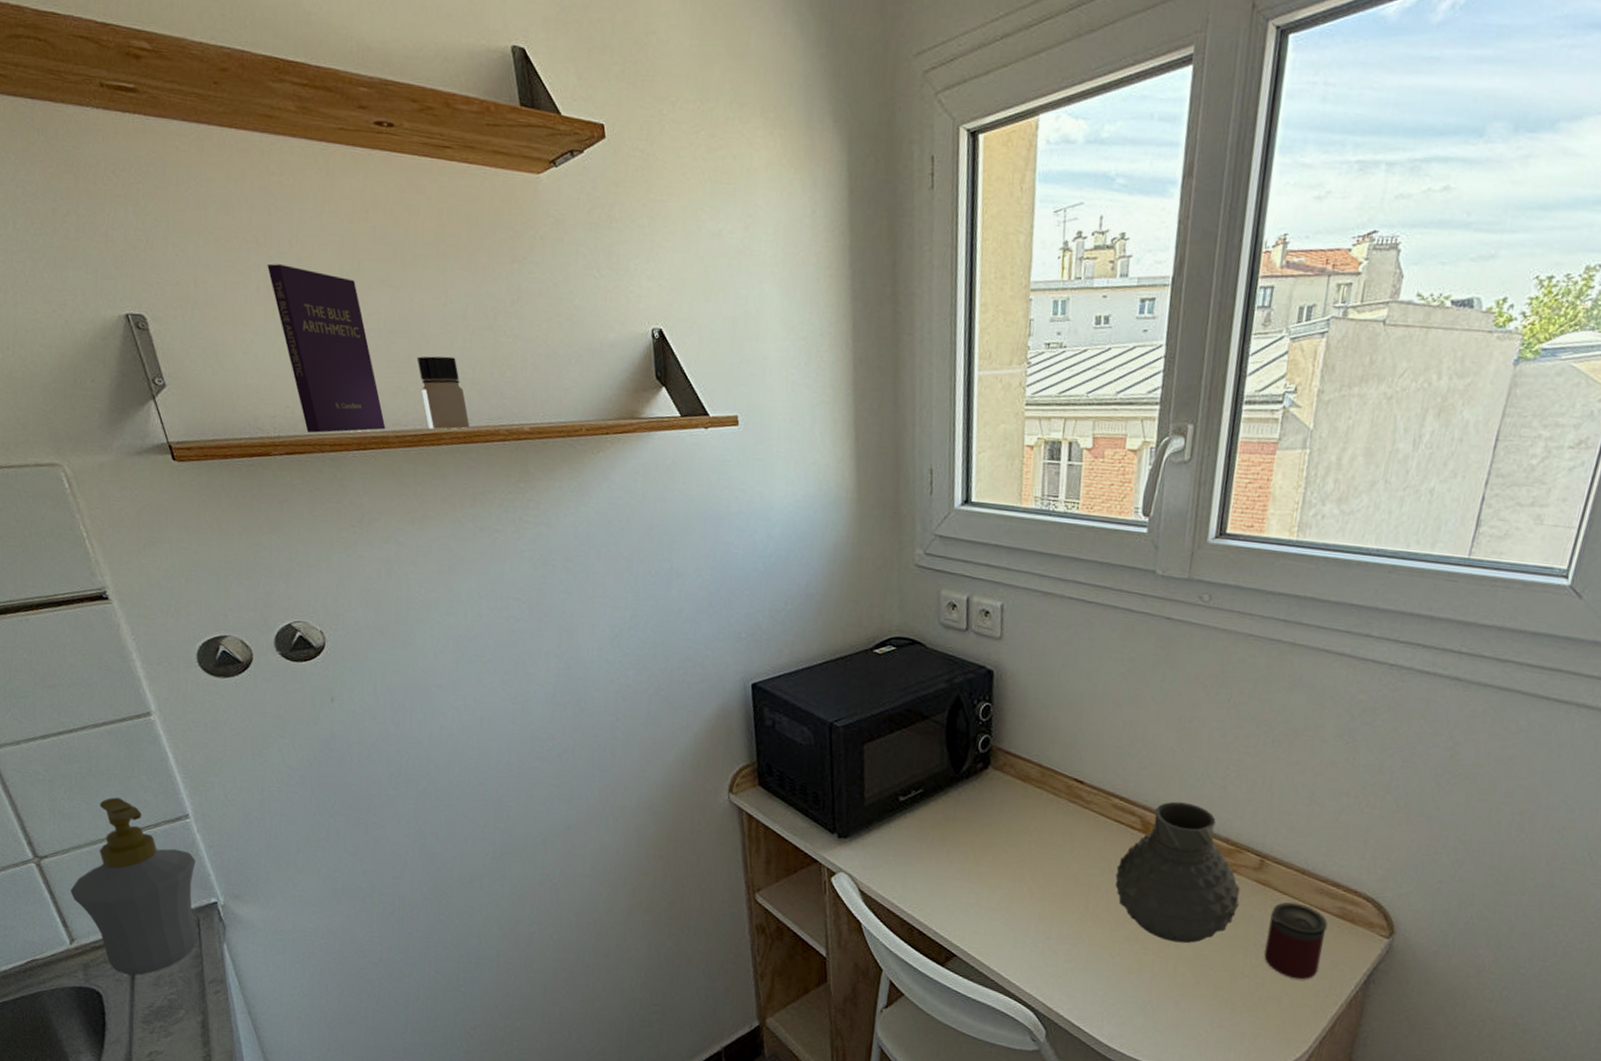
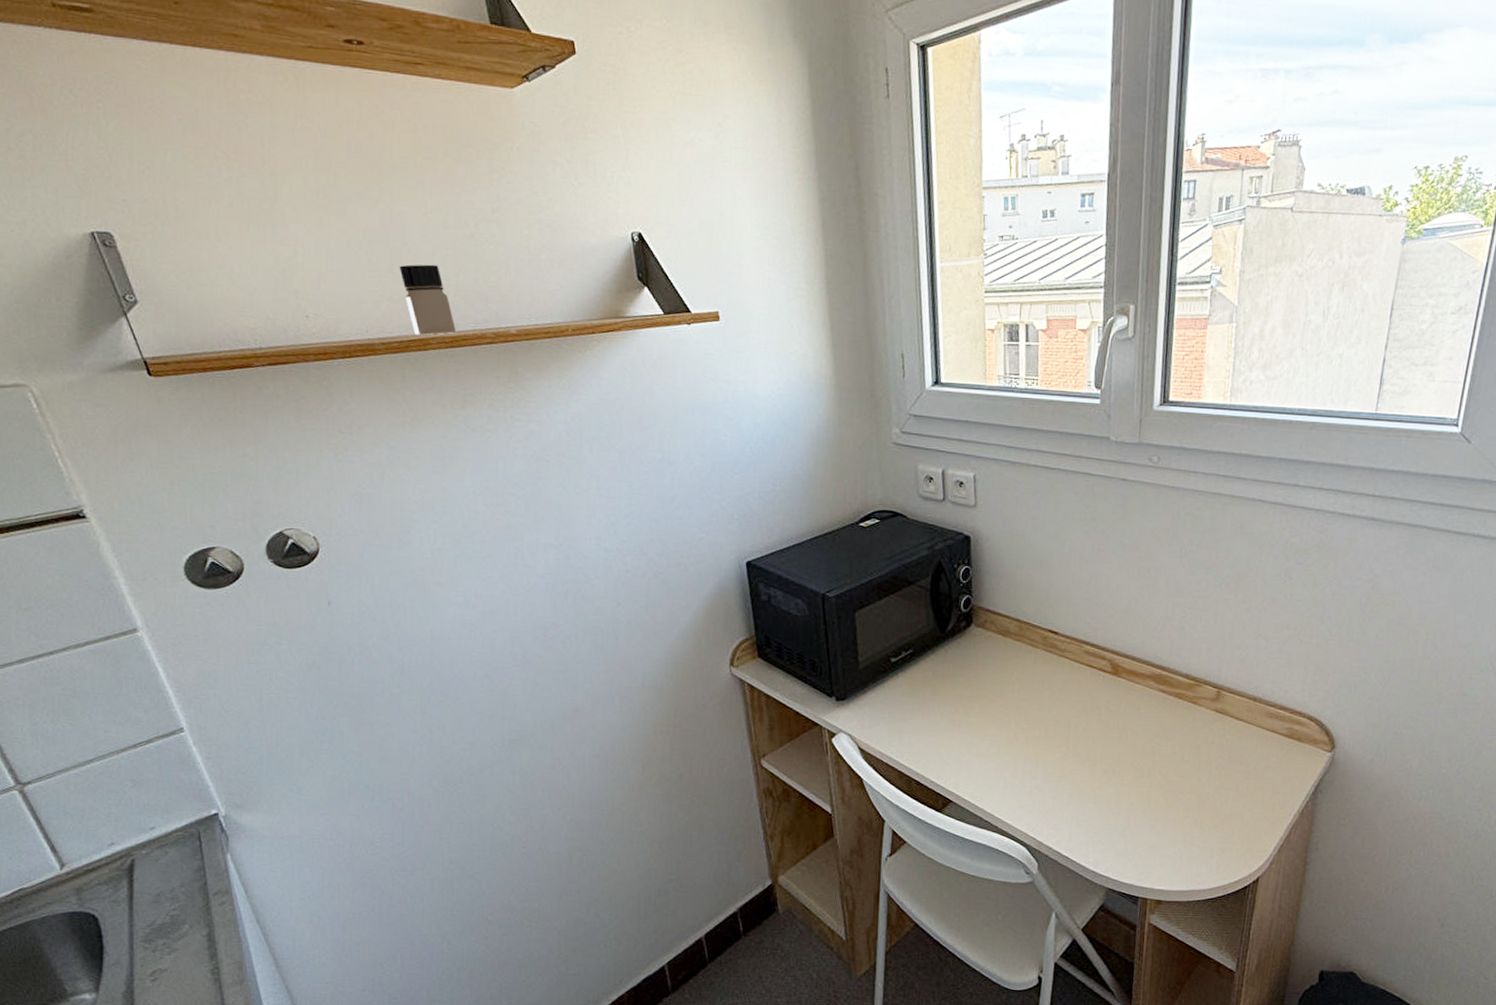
soap bottle: present [70,797,198,976] -> none [58,716,199,895]
book: present [267,263,386,434] -> none [239,179,371,344]
vase: present [1115,801,1240,944] -> none [1091,644,1201,772]
beverage cup: present [1264,902,1328,980] -> none [1226,727,1279,796]

